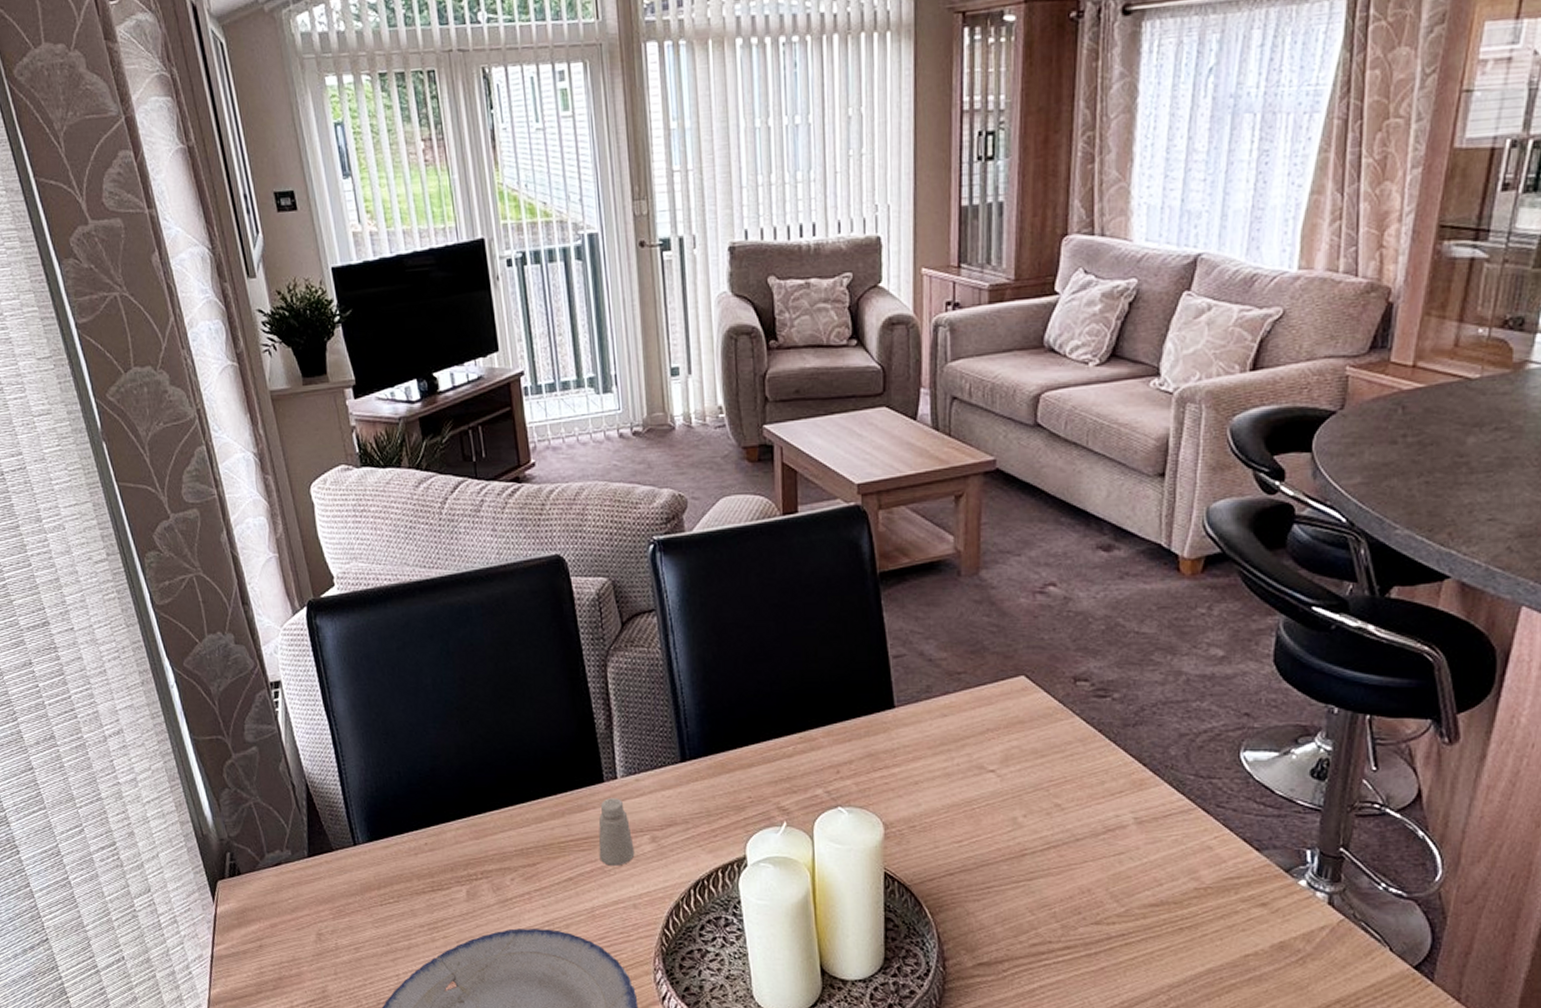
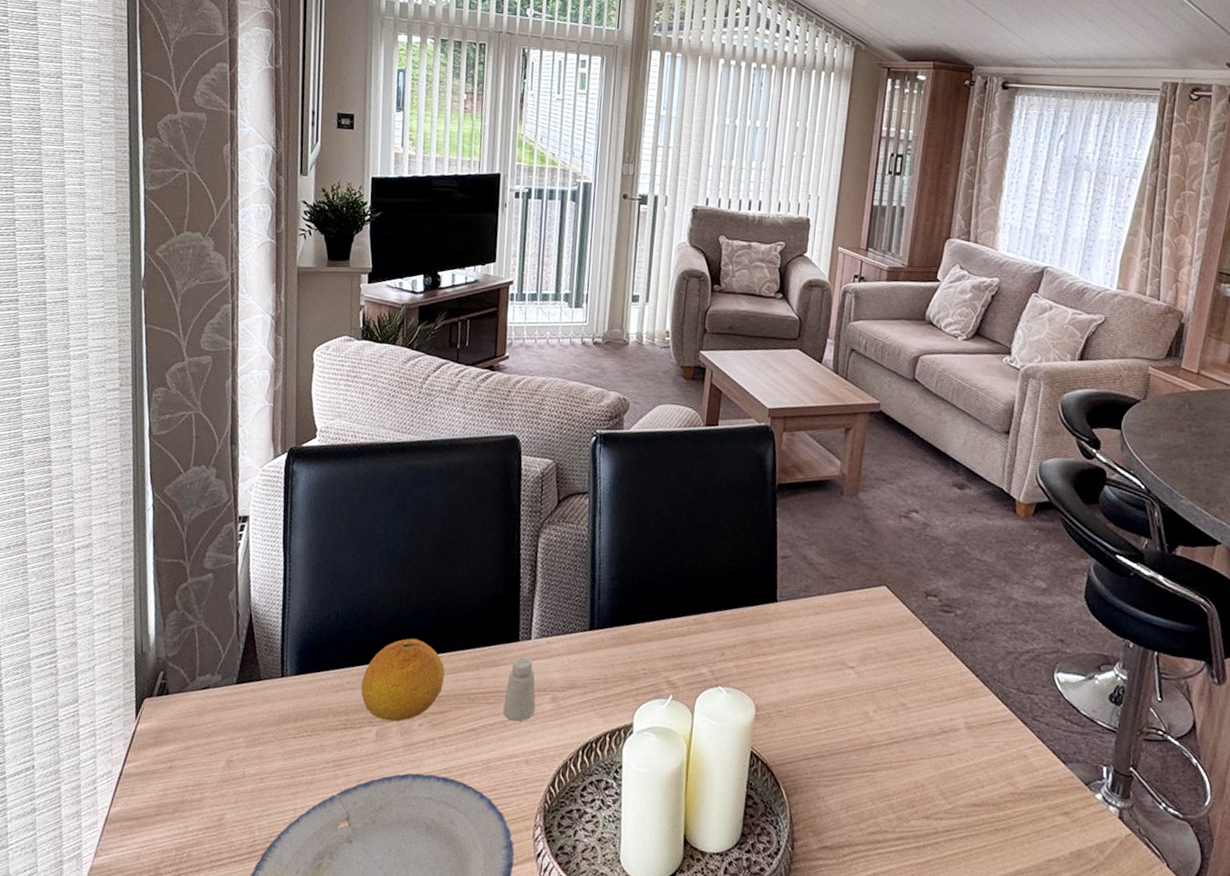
fruit: none [440,791,529,879] -> present [361,638,445,722]

